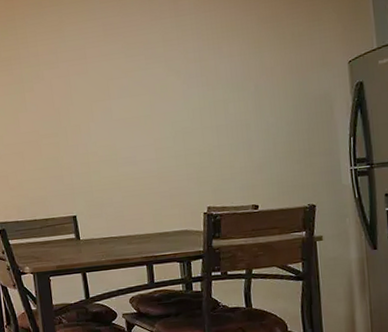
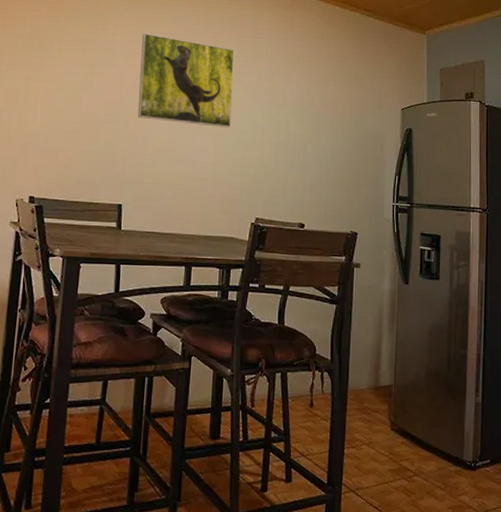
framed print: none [62,34,167,127] -> present [137,33,235,128]

